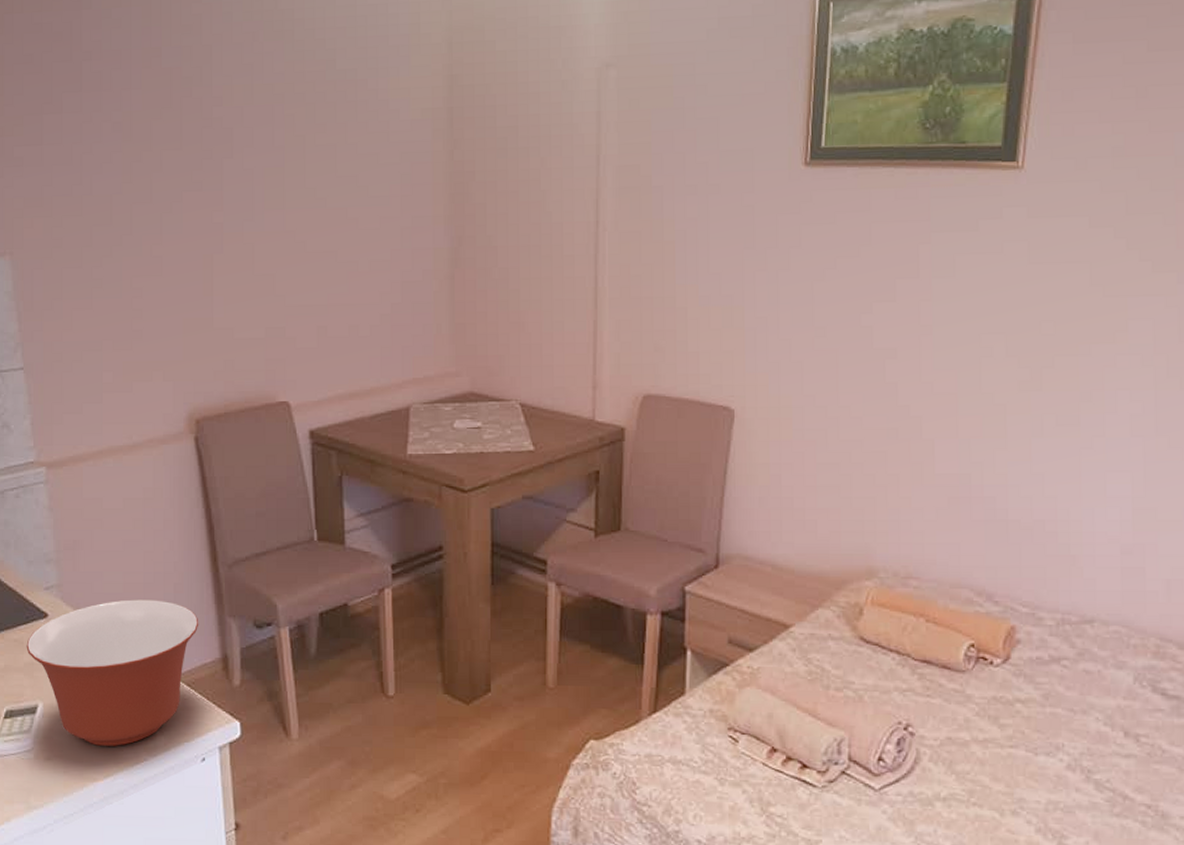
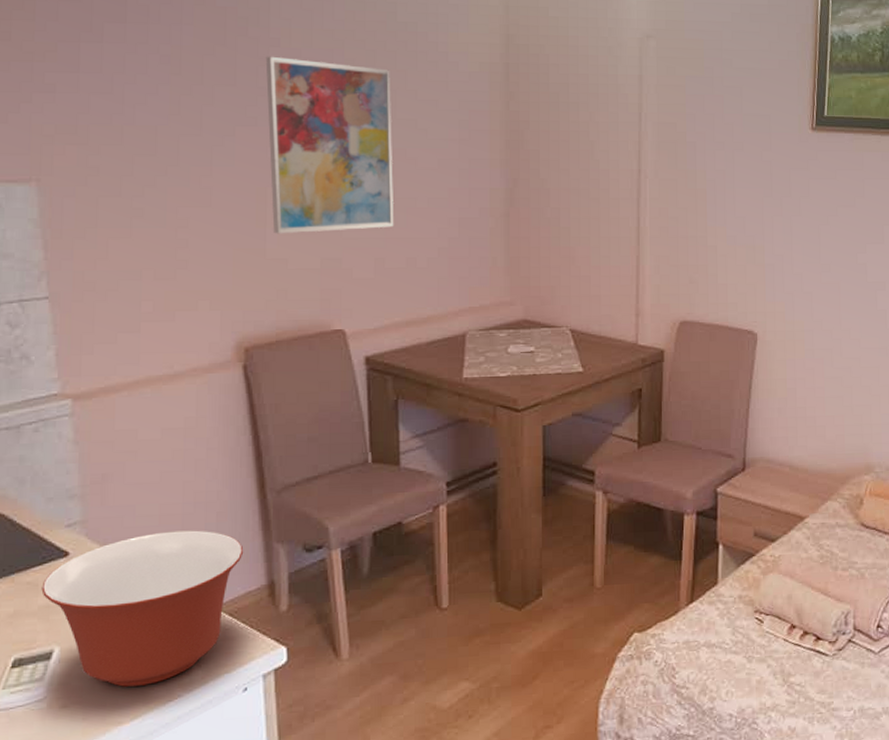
wall art: none [209,116,336,303] -> present [265,56,394,234]

